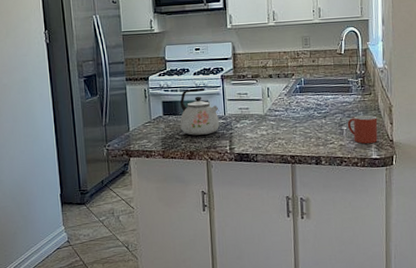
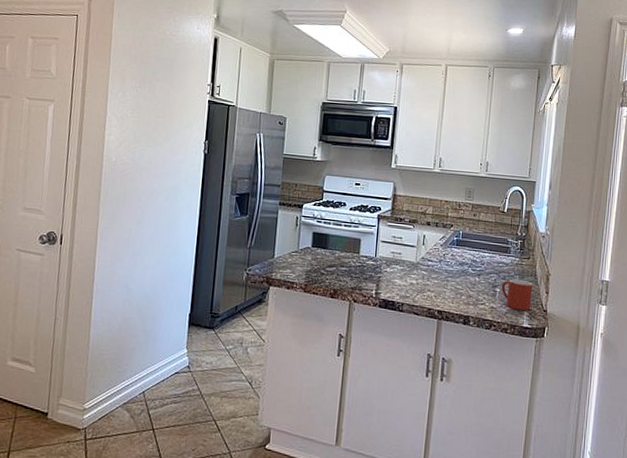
kettle: present [179,87,219,135] -> none [327,224,370,274]

